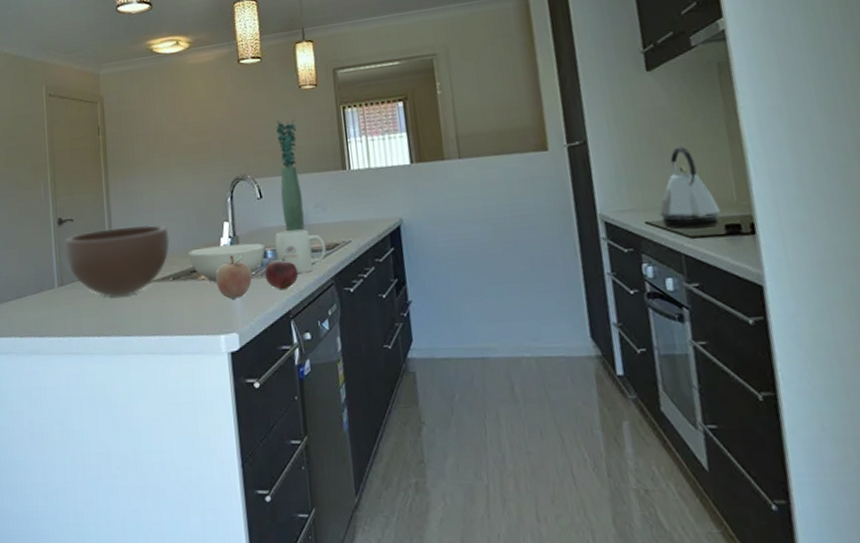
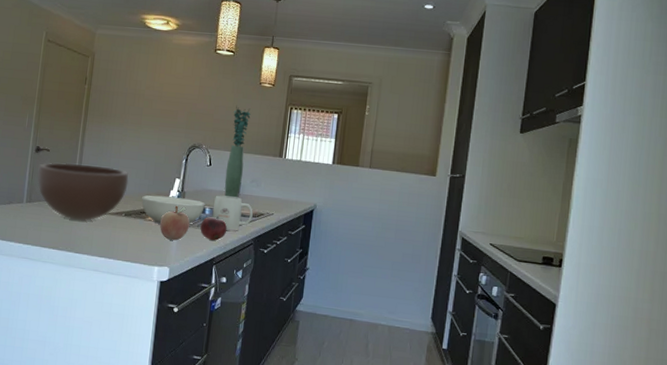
kettle: present [658,145,721,230] -> none [501,193,543,257]

